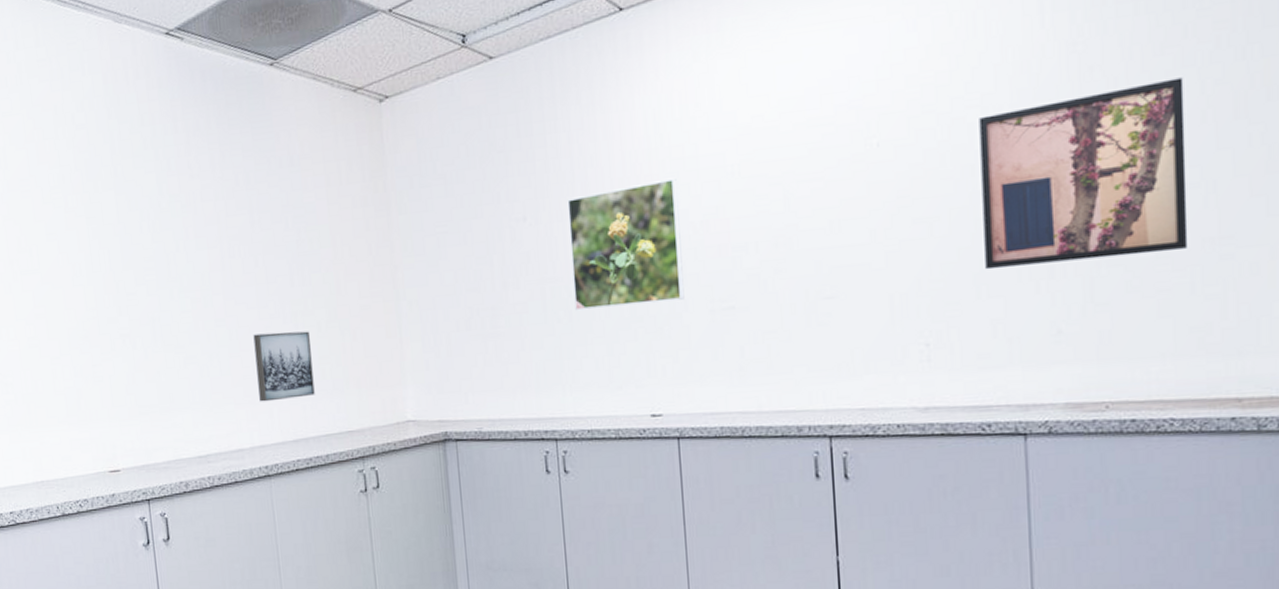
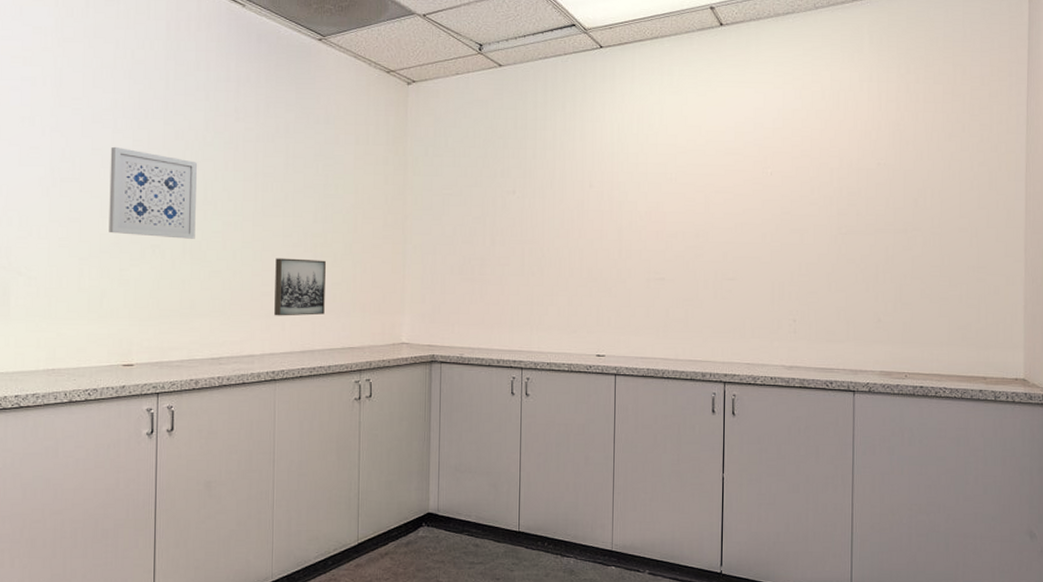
wall art: none [65,227,165,327] -> present [109,146,197,239]
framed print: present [567,178,685,311] -> none [546,177,631,269]
wall art: present [979,77,1188,270] -> none [835,157,961,273]

